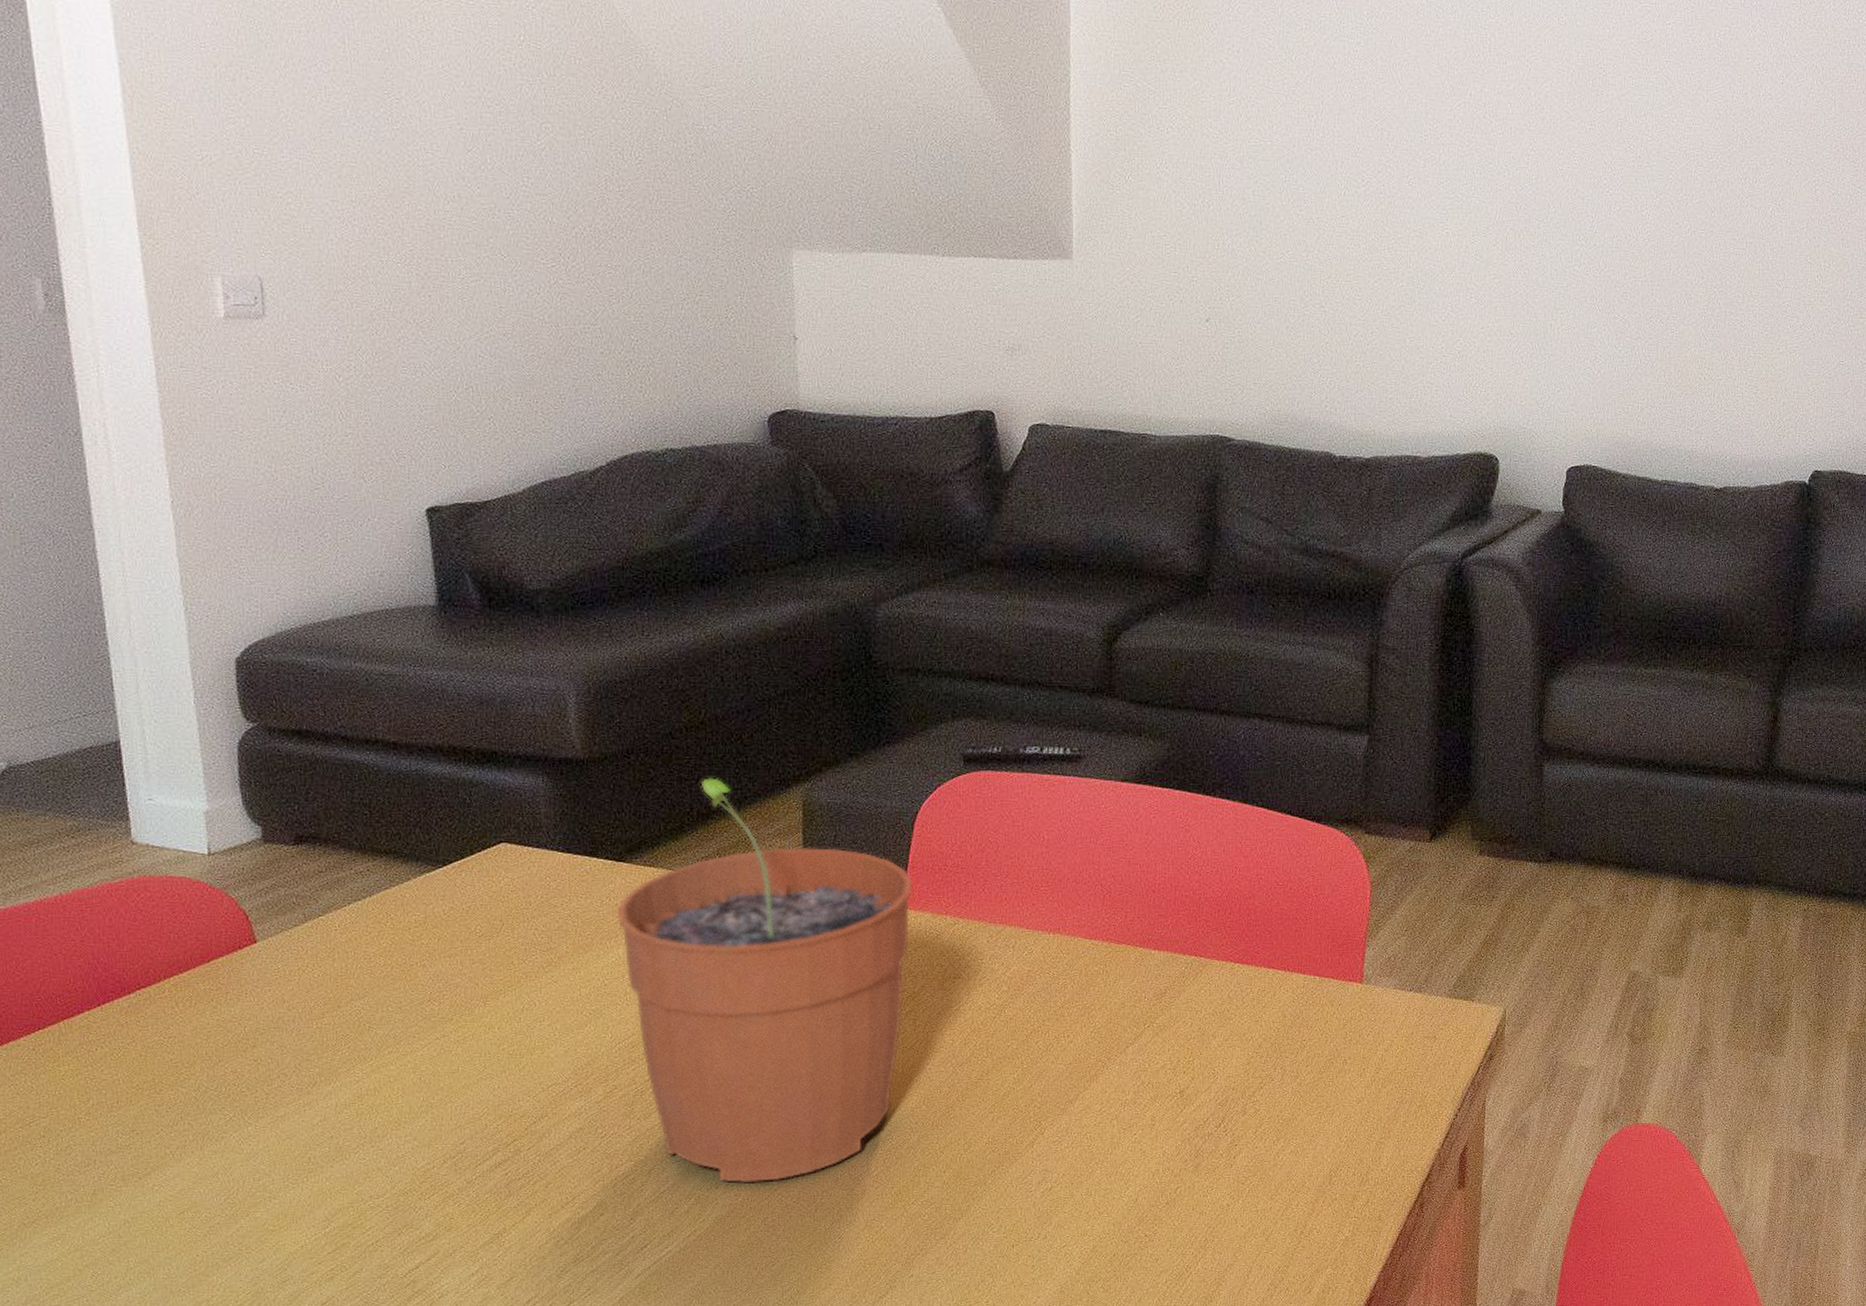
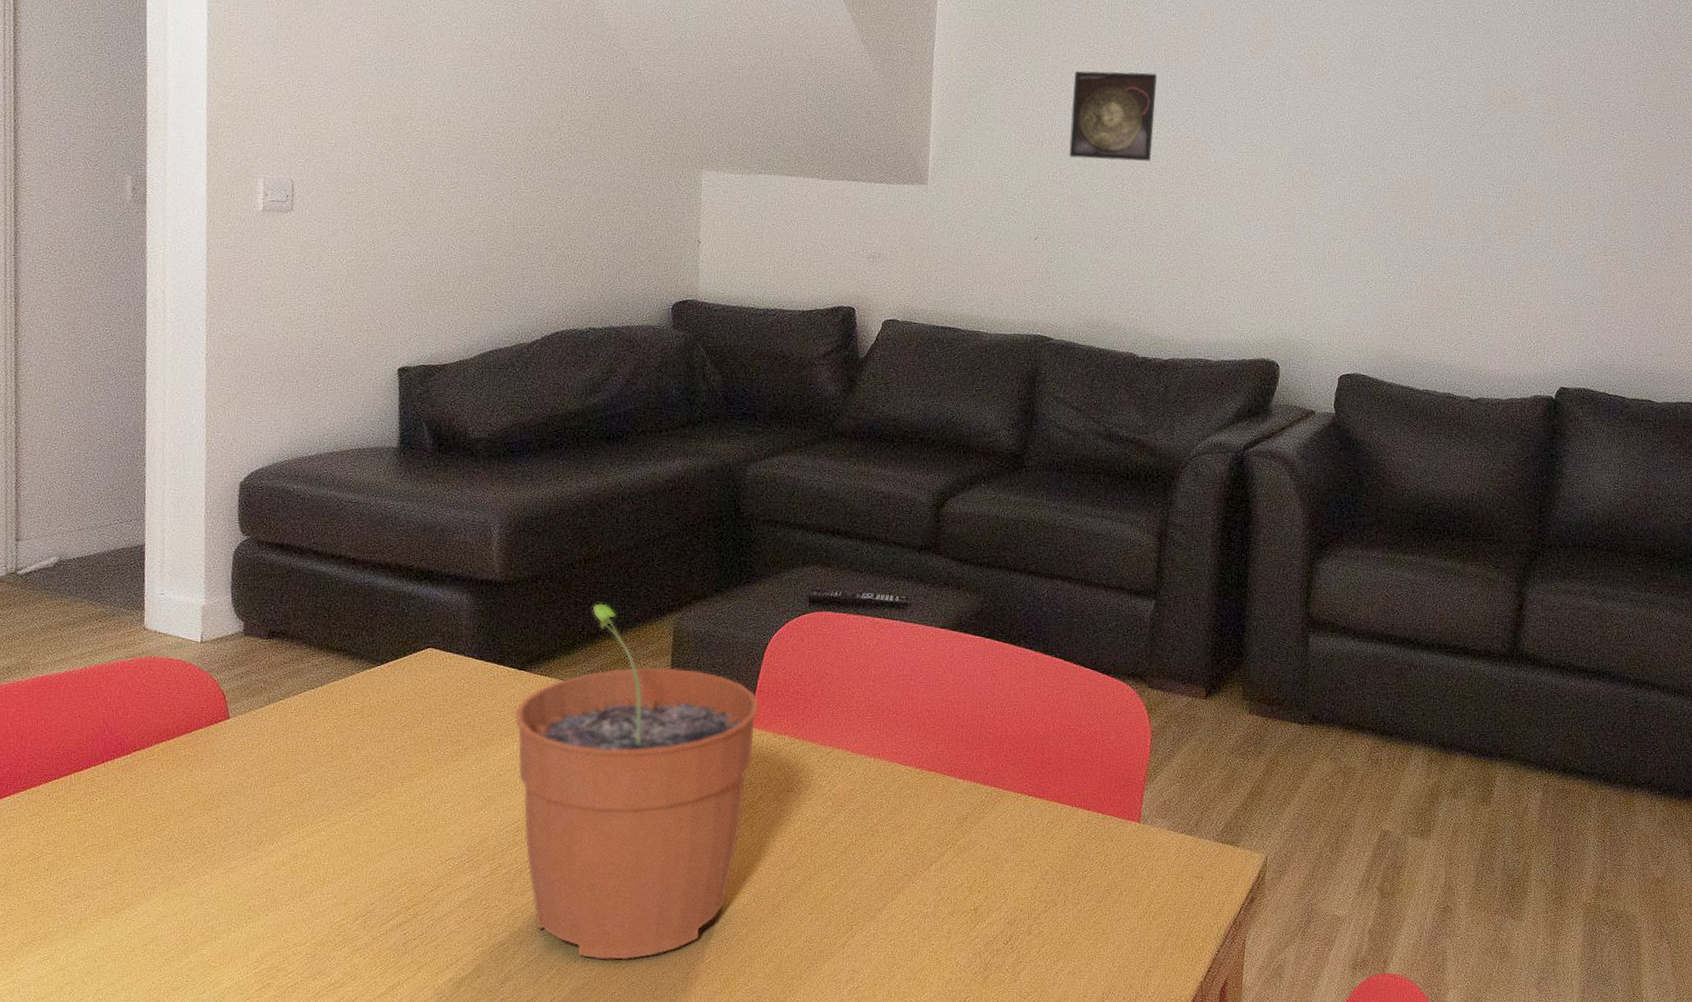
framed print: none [1241,114,1341,223] -> present [1069,71,1157,161]

